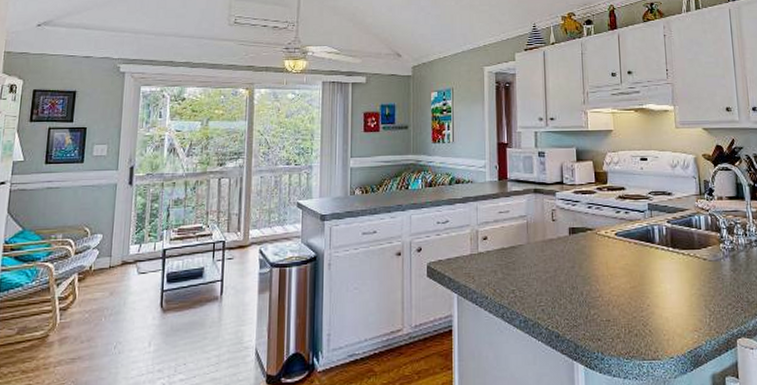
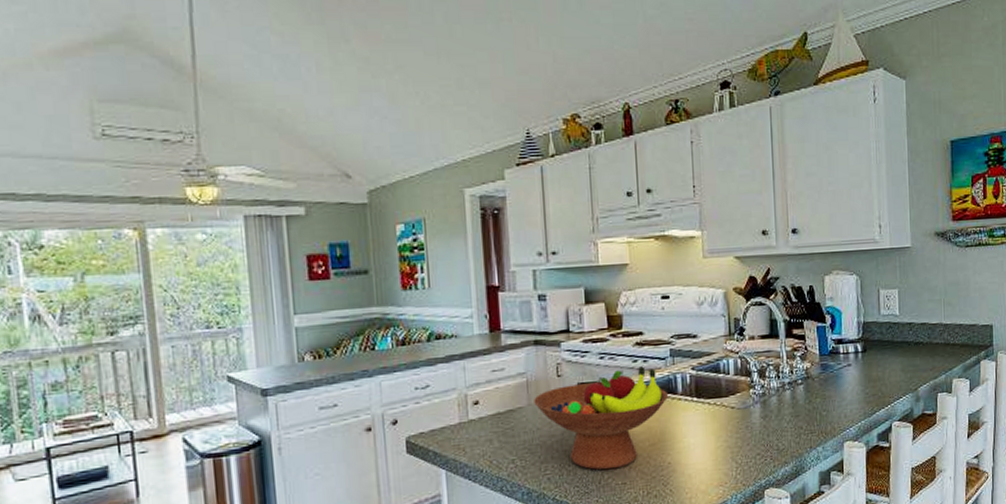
fruit bowl: none [532,217,646,307] -> present [534,366,668,470]

